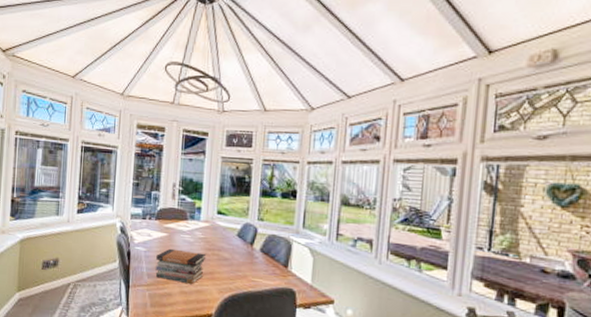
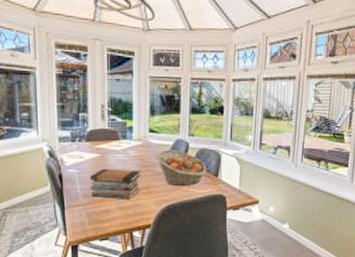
fruit basket: none [222,233,275,276] -> present [156,149,207,187]

